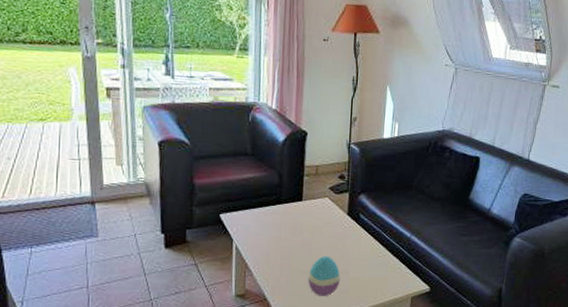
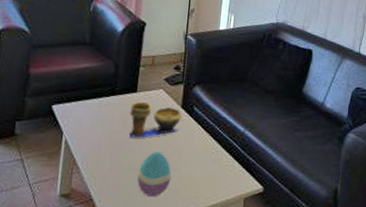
decorative bowl: none [296,209,348,244] -> present [129,101,182,138]

